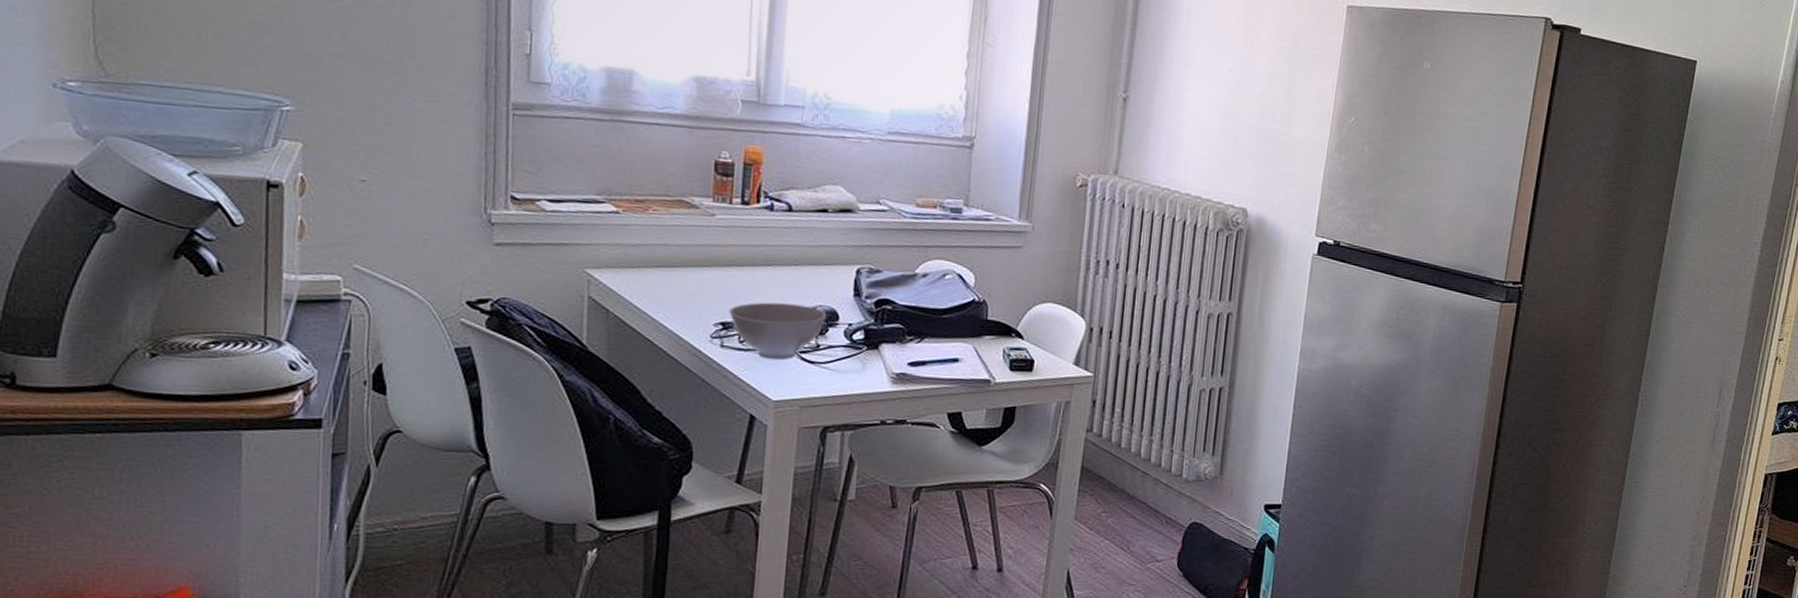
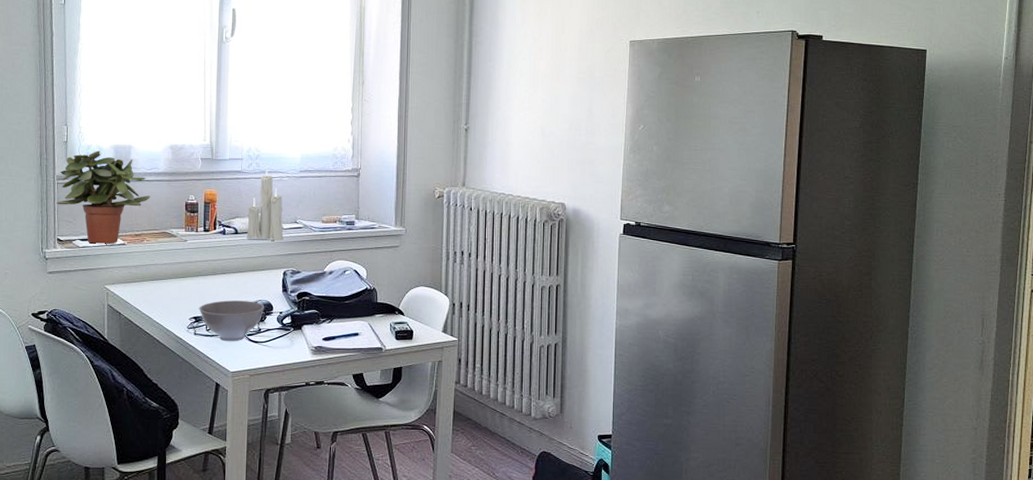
potted plant: none [510,72,662,211] -> present [56,150,151,244]
candle: none [805,122,861,226] -> present [247,167,284,241]

